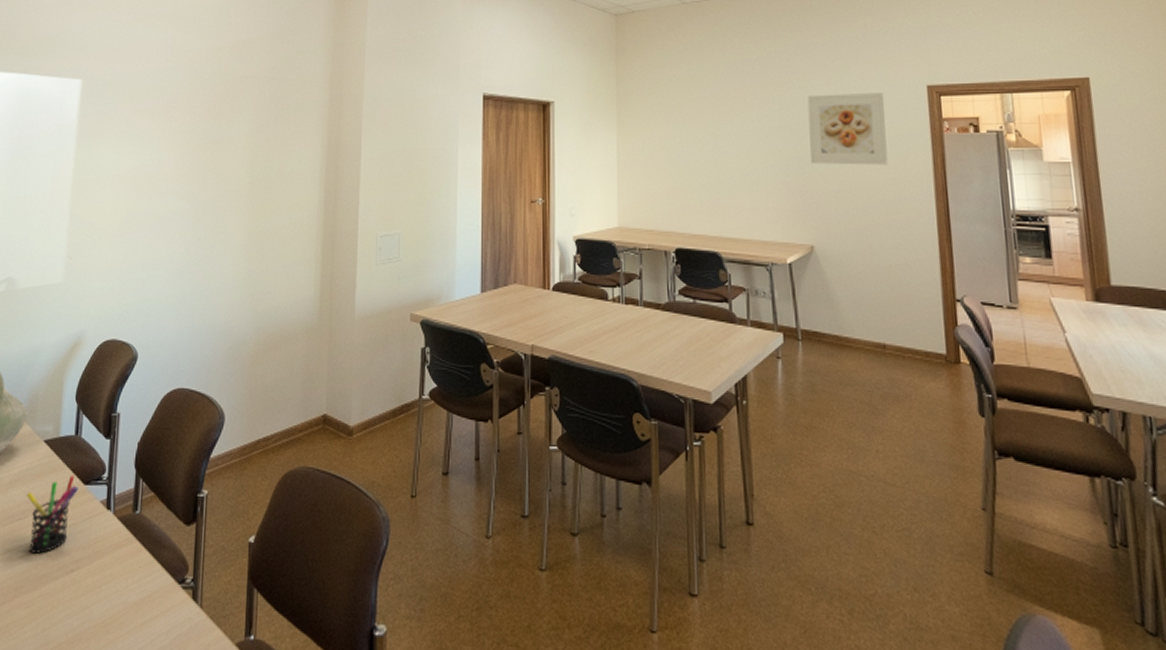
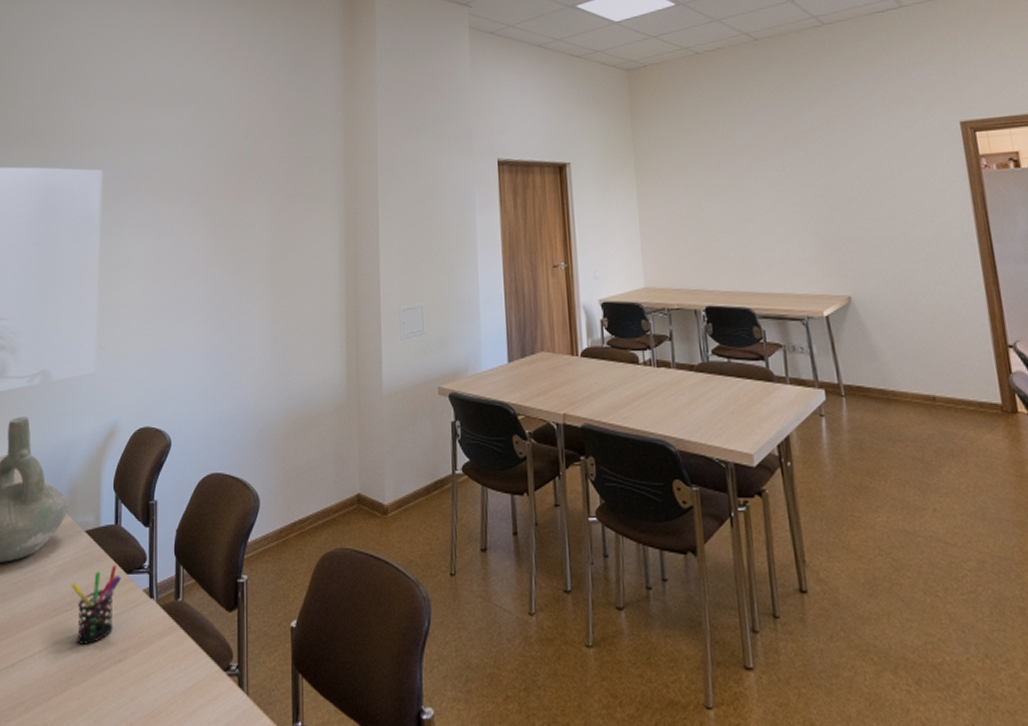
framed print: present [807,93,888,165] -> none [833,132,924,211]

